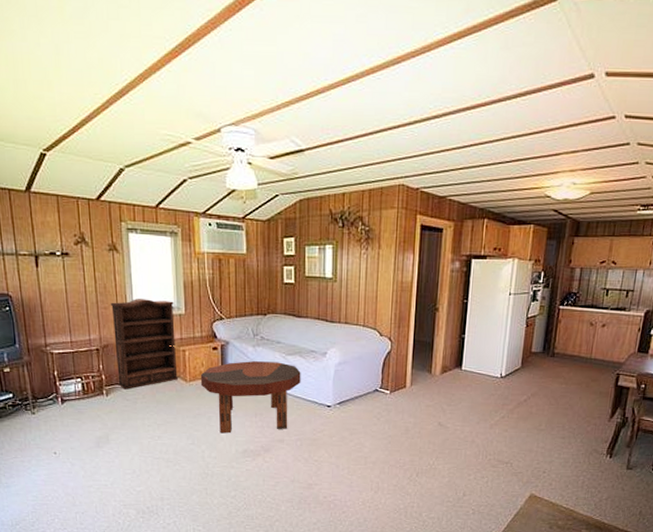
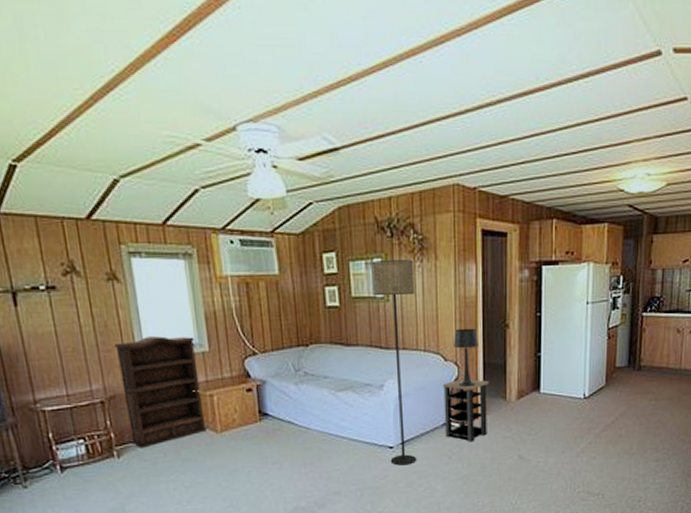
coffee table: present [200,361,301,434] -> none [233,400,356,491]
floor lamp: none [323,247,360,423] -> present [371,260,417,466]
side table: none [376,352,418,407] -> present [442,378,489,442]
table lamp: none [389,309,411,359] -> present [454,328,479,387]

